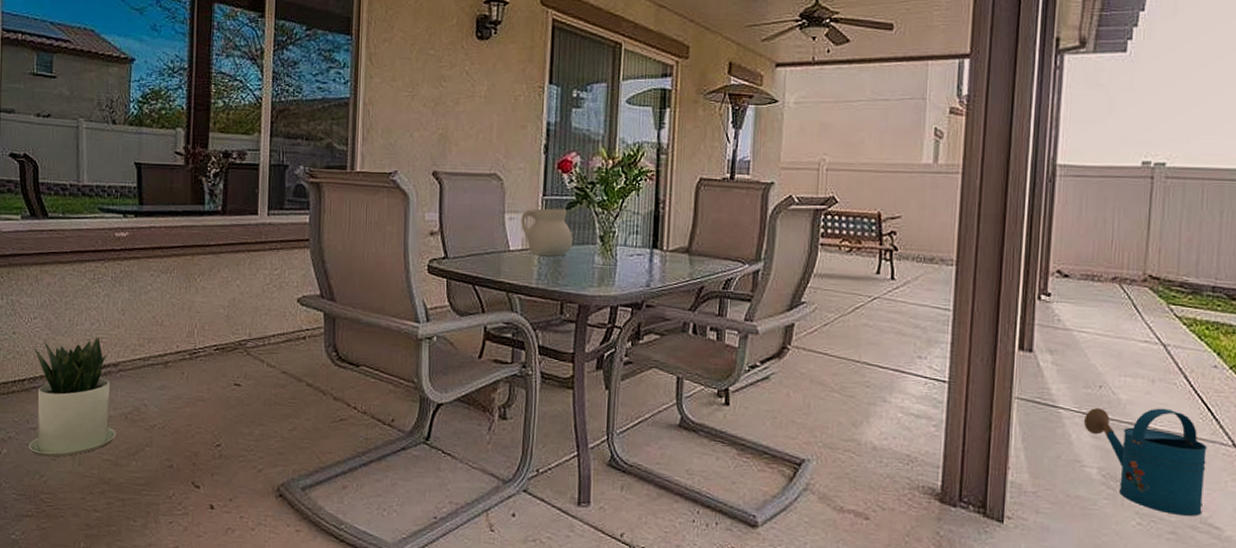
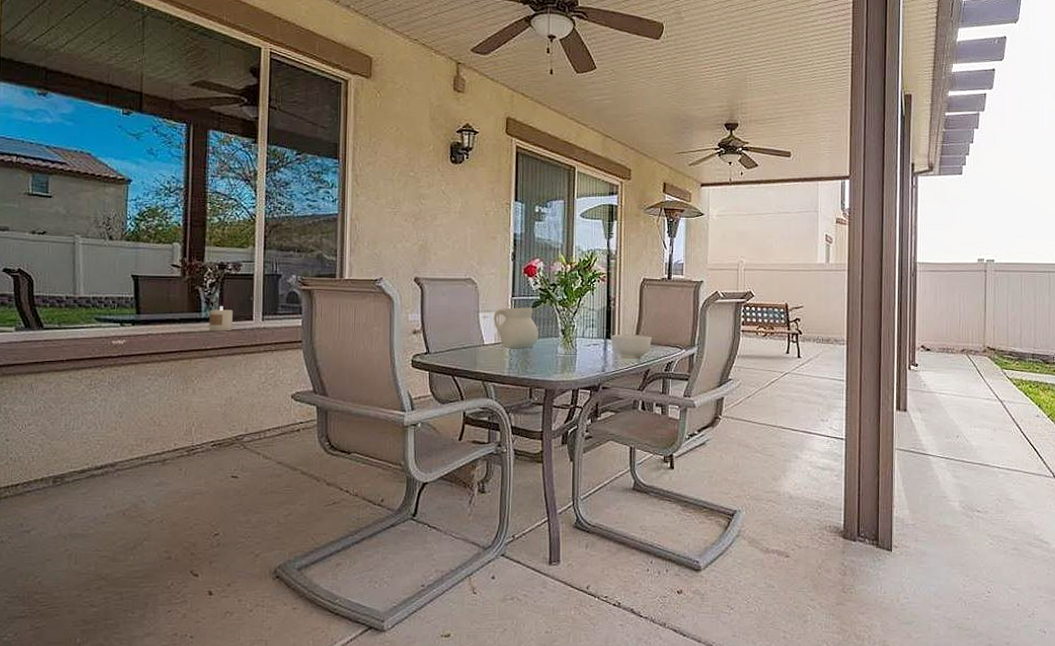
planter: present [28,336,117,457] -> none [22,439,114,558]
candle: none [212,198,238,226] -> present [209,306,234,331]
bowl: none [658,243,708,274] -> present [611,334,652,359]
watering can: present [1083,407,1207,516] -> none [946,451,1036,534]

